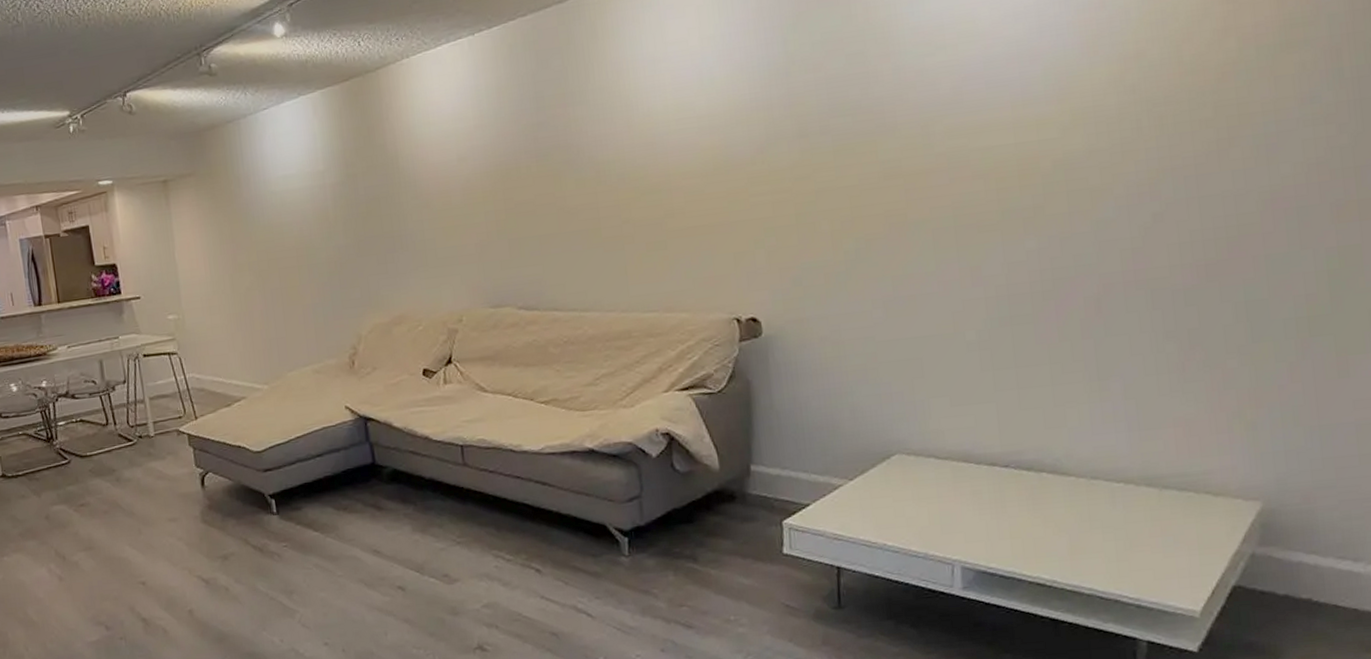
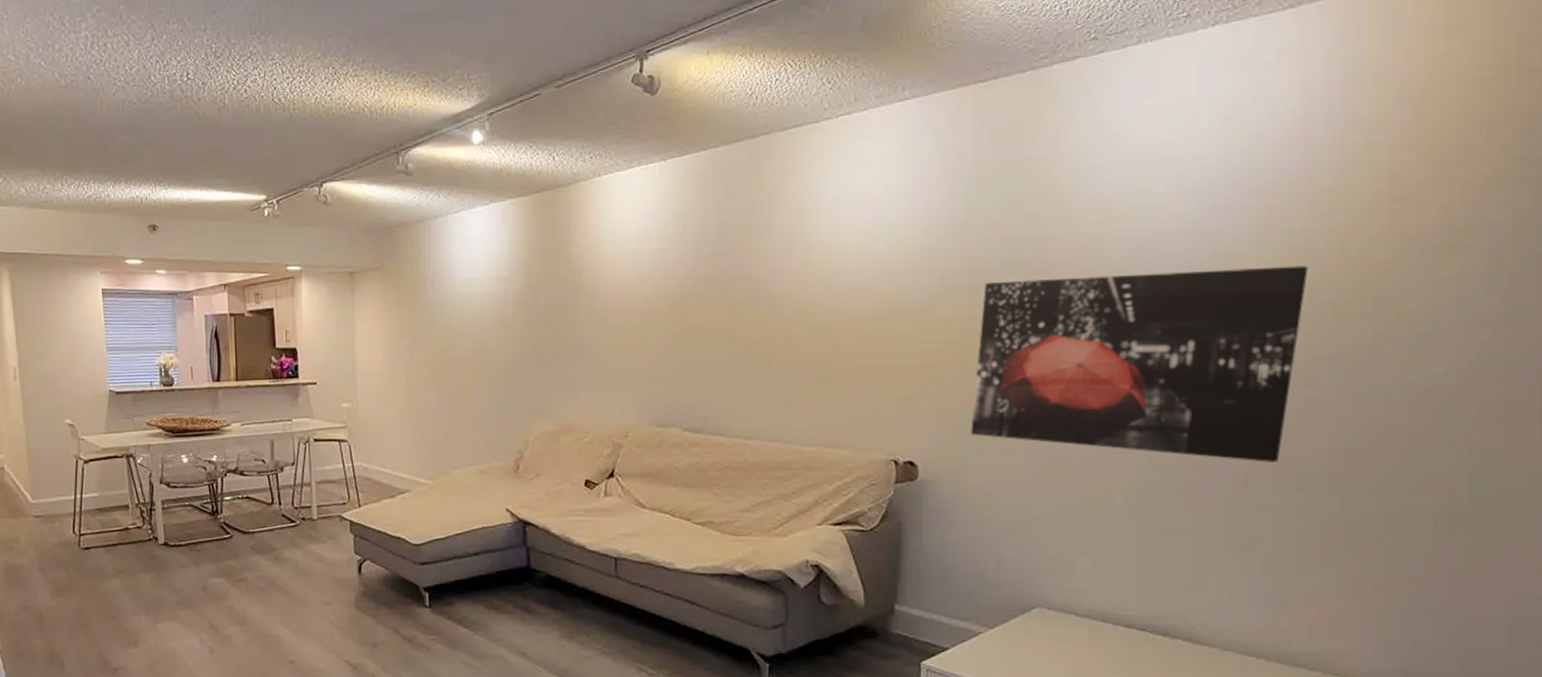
wall art: none [811,77,1144,286] -> present [971,265,1308,462]

